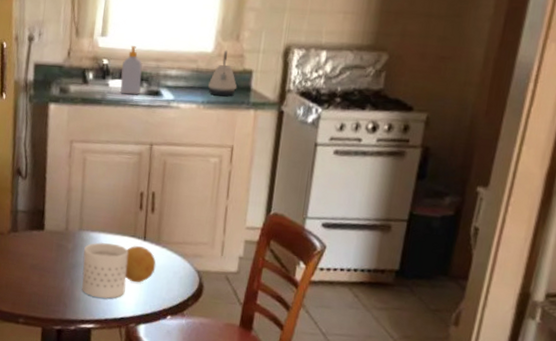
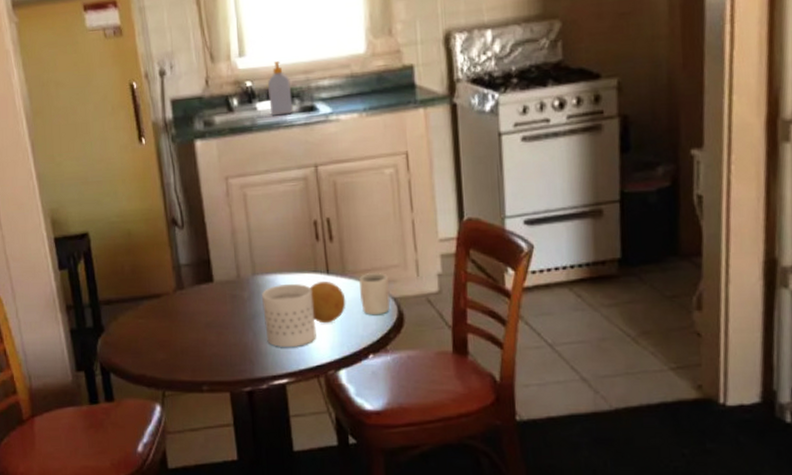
mug: none [168,246,196,284] -> present [359,273,391,316]
kettle: present [207,50,237,97] -> none [366,48,400,100]

